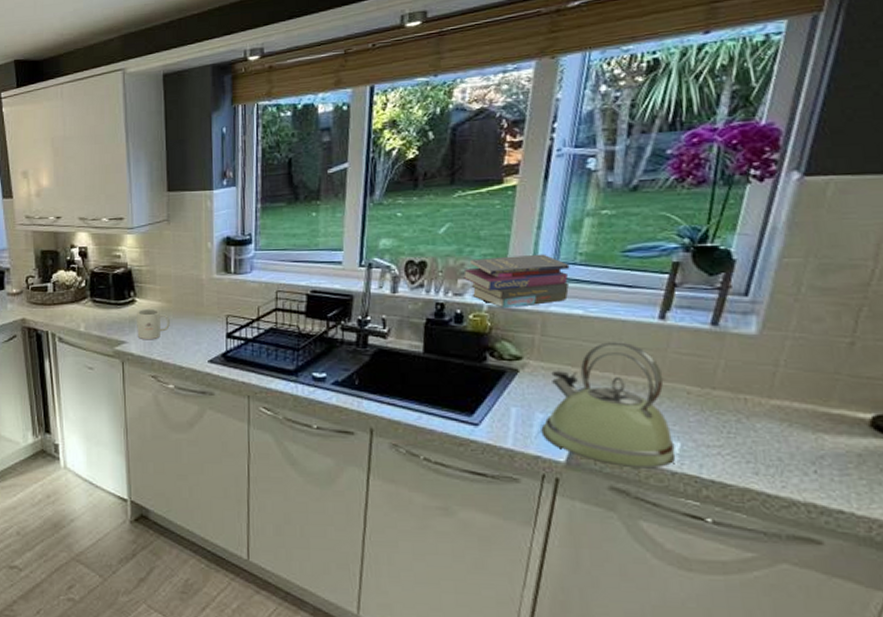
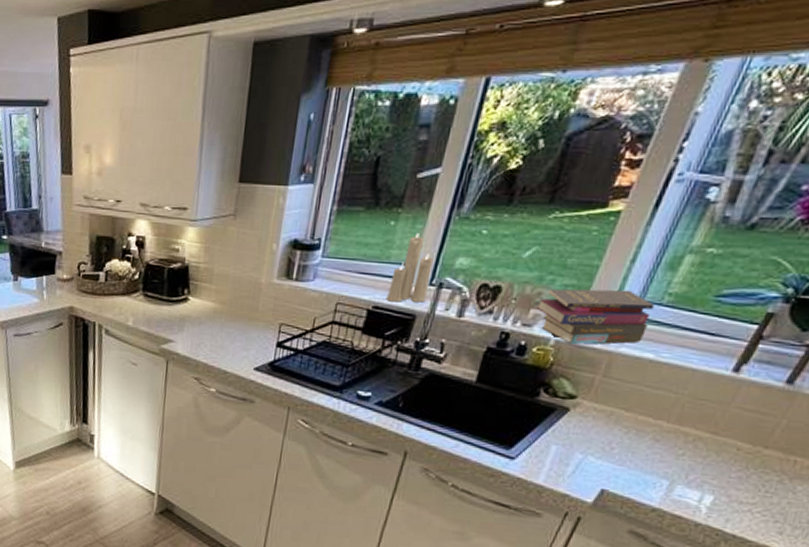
mug: present [137,308,170,340] -> none [185,308,221,342]
candle: none [321,221,360,285] -> present [385,233,434,303]
kettle: present [541,342,676,469] -> none [576,389,718,519]

